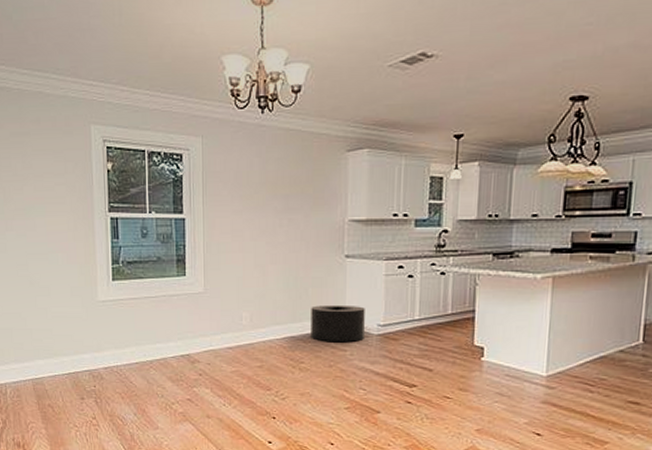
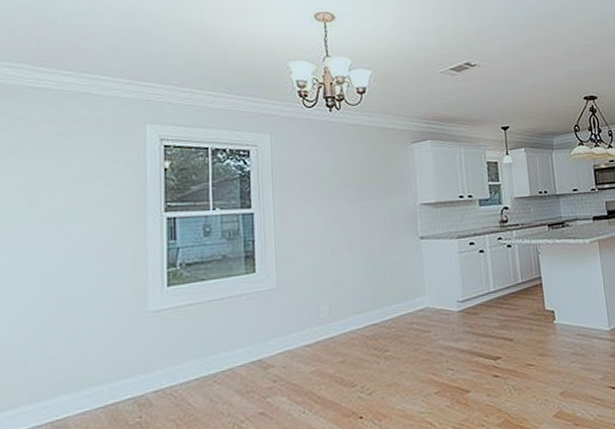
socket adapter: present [310,304,365,342] -> none [391,284,446,325]

